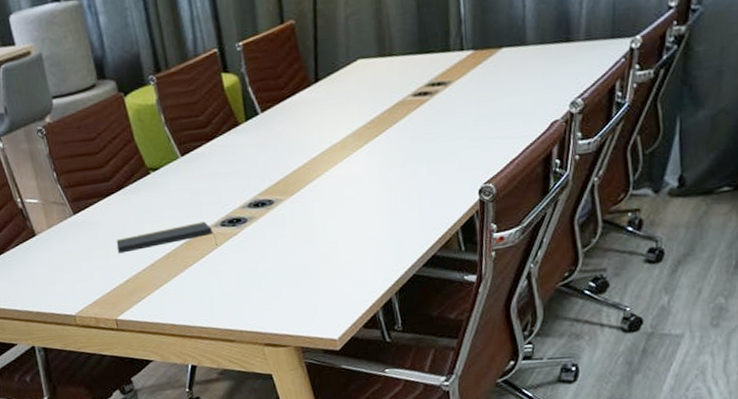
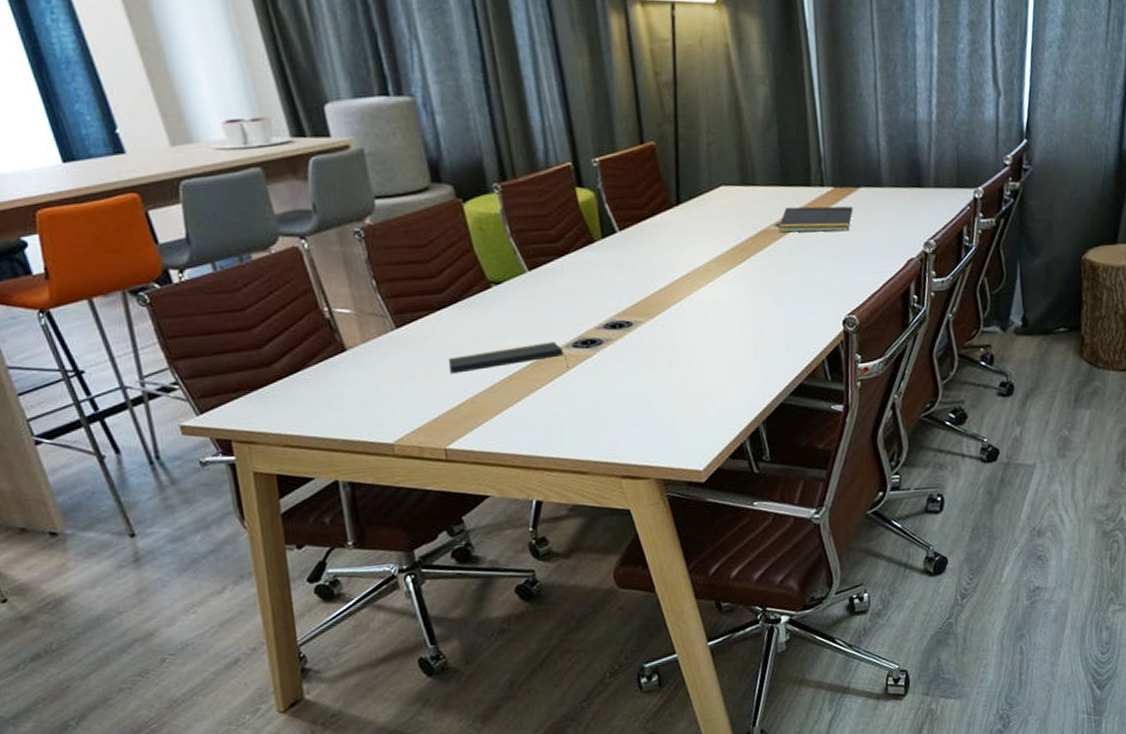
notepad: none [415,69,494,102] -> present [778,206,854,233]

